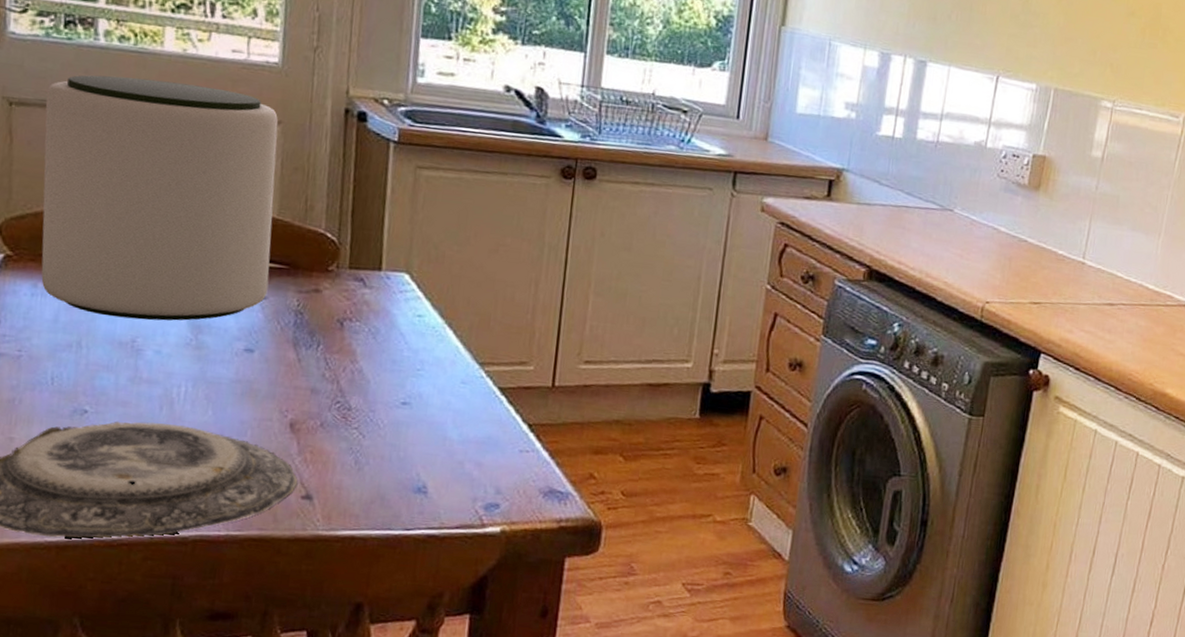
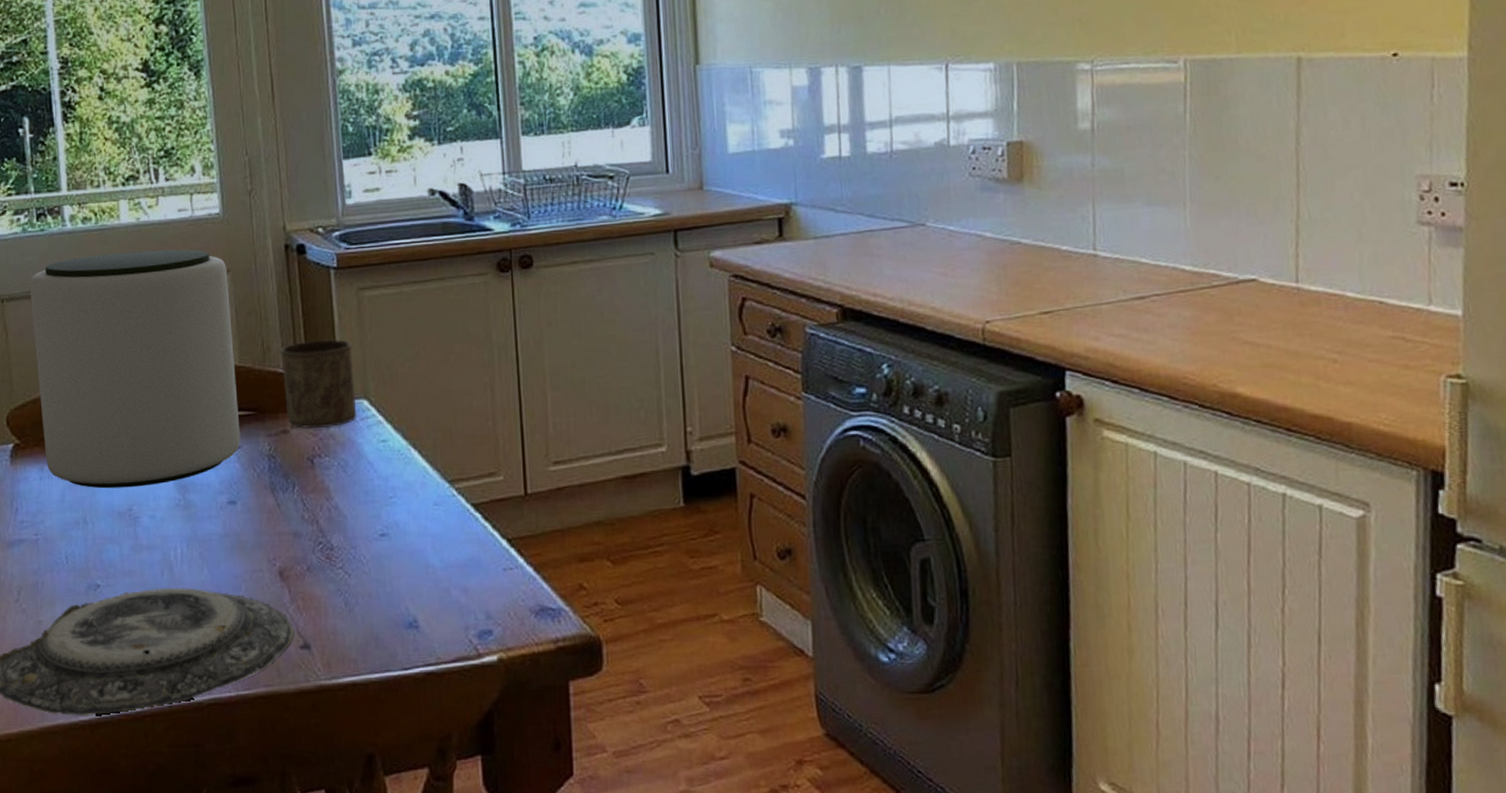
cup: none [321,206,401,295] -> present [281,339,357,429]

